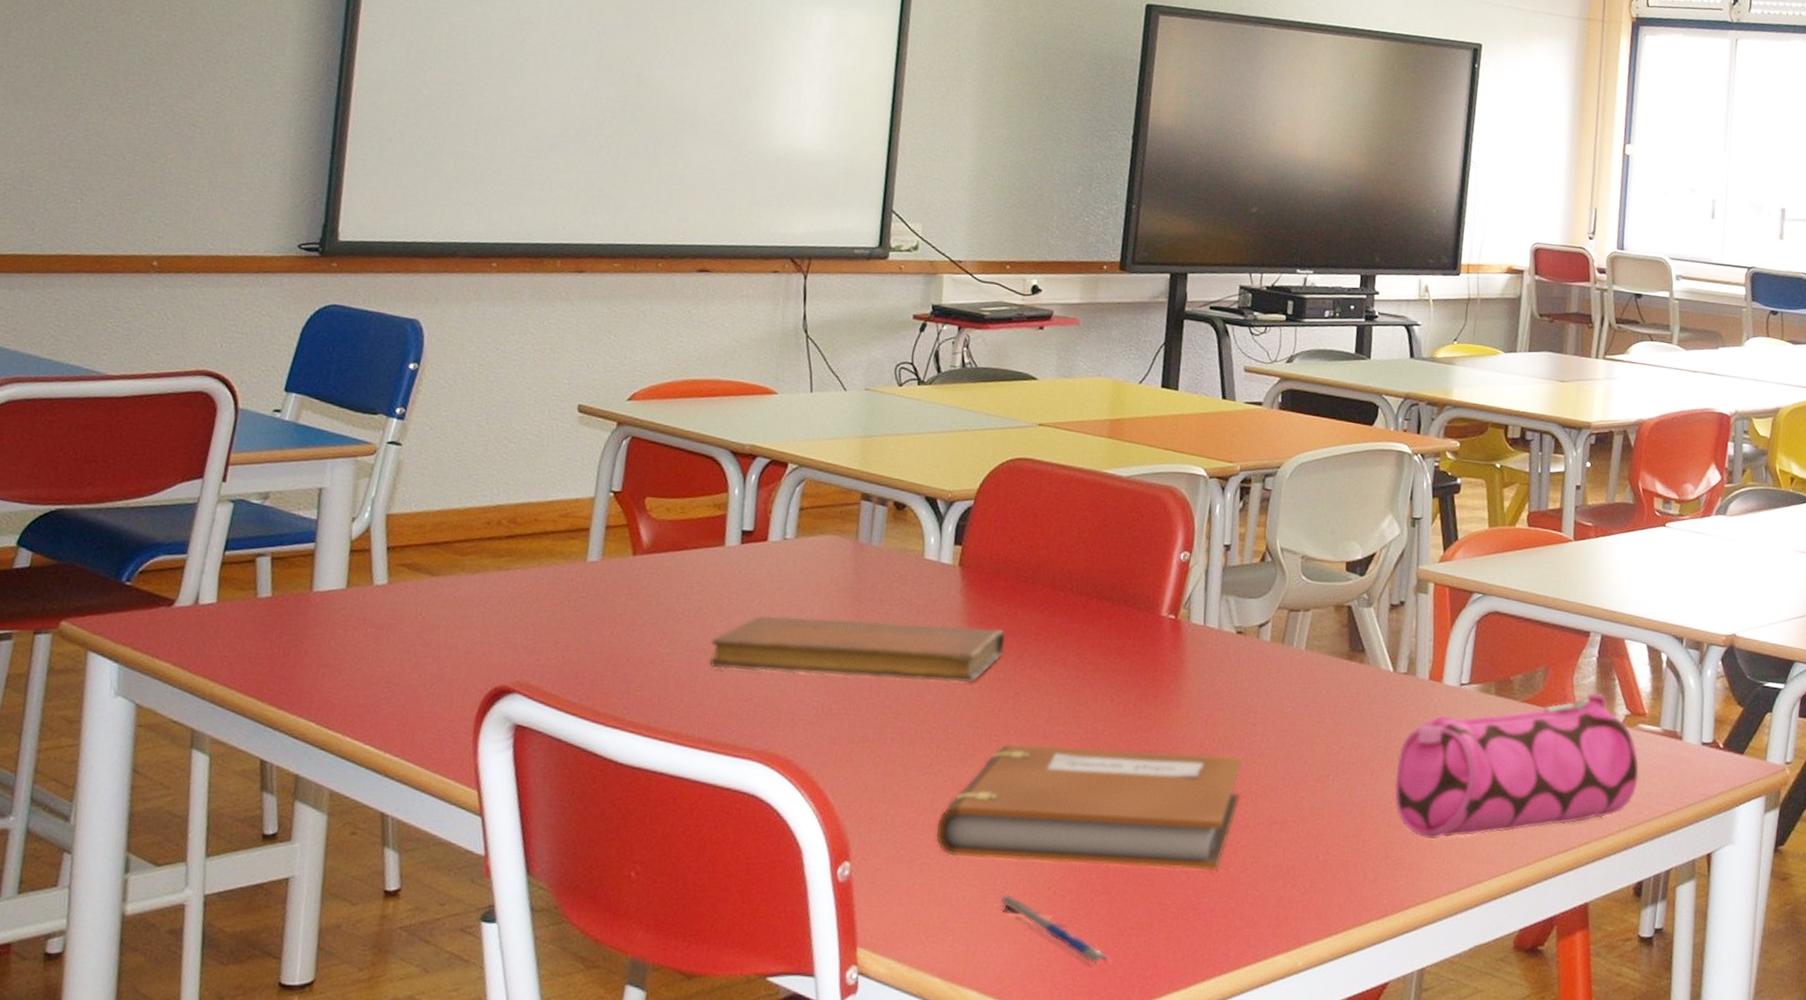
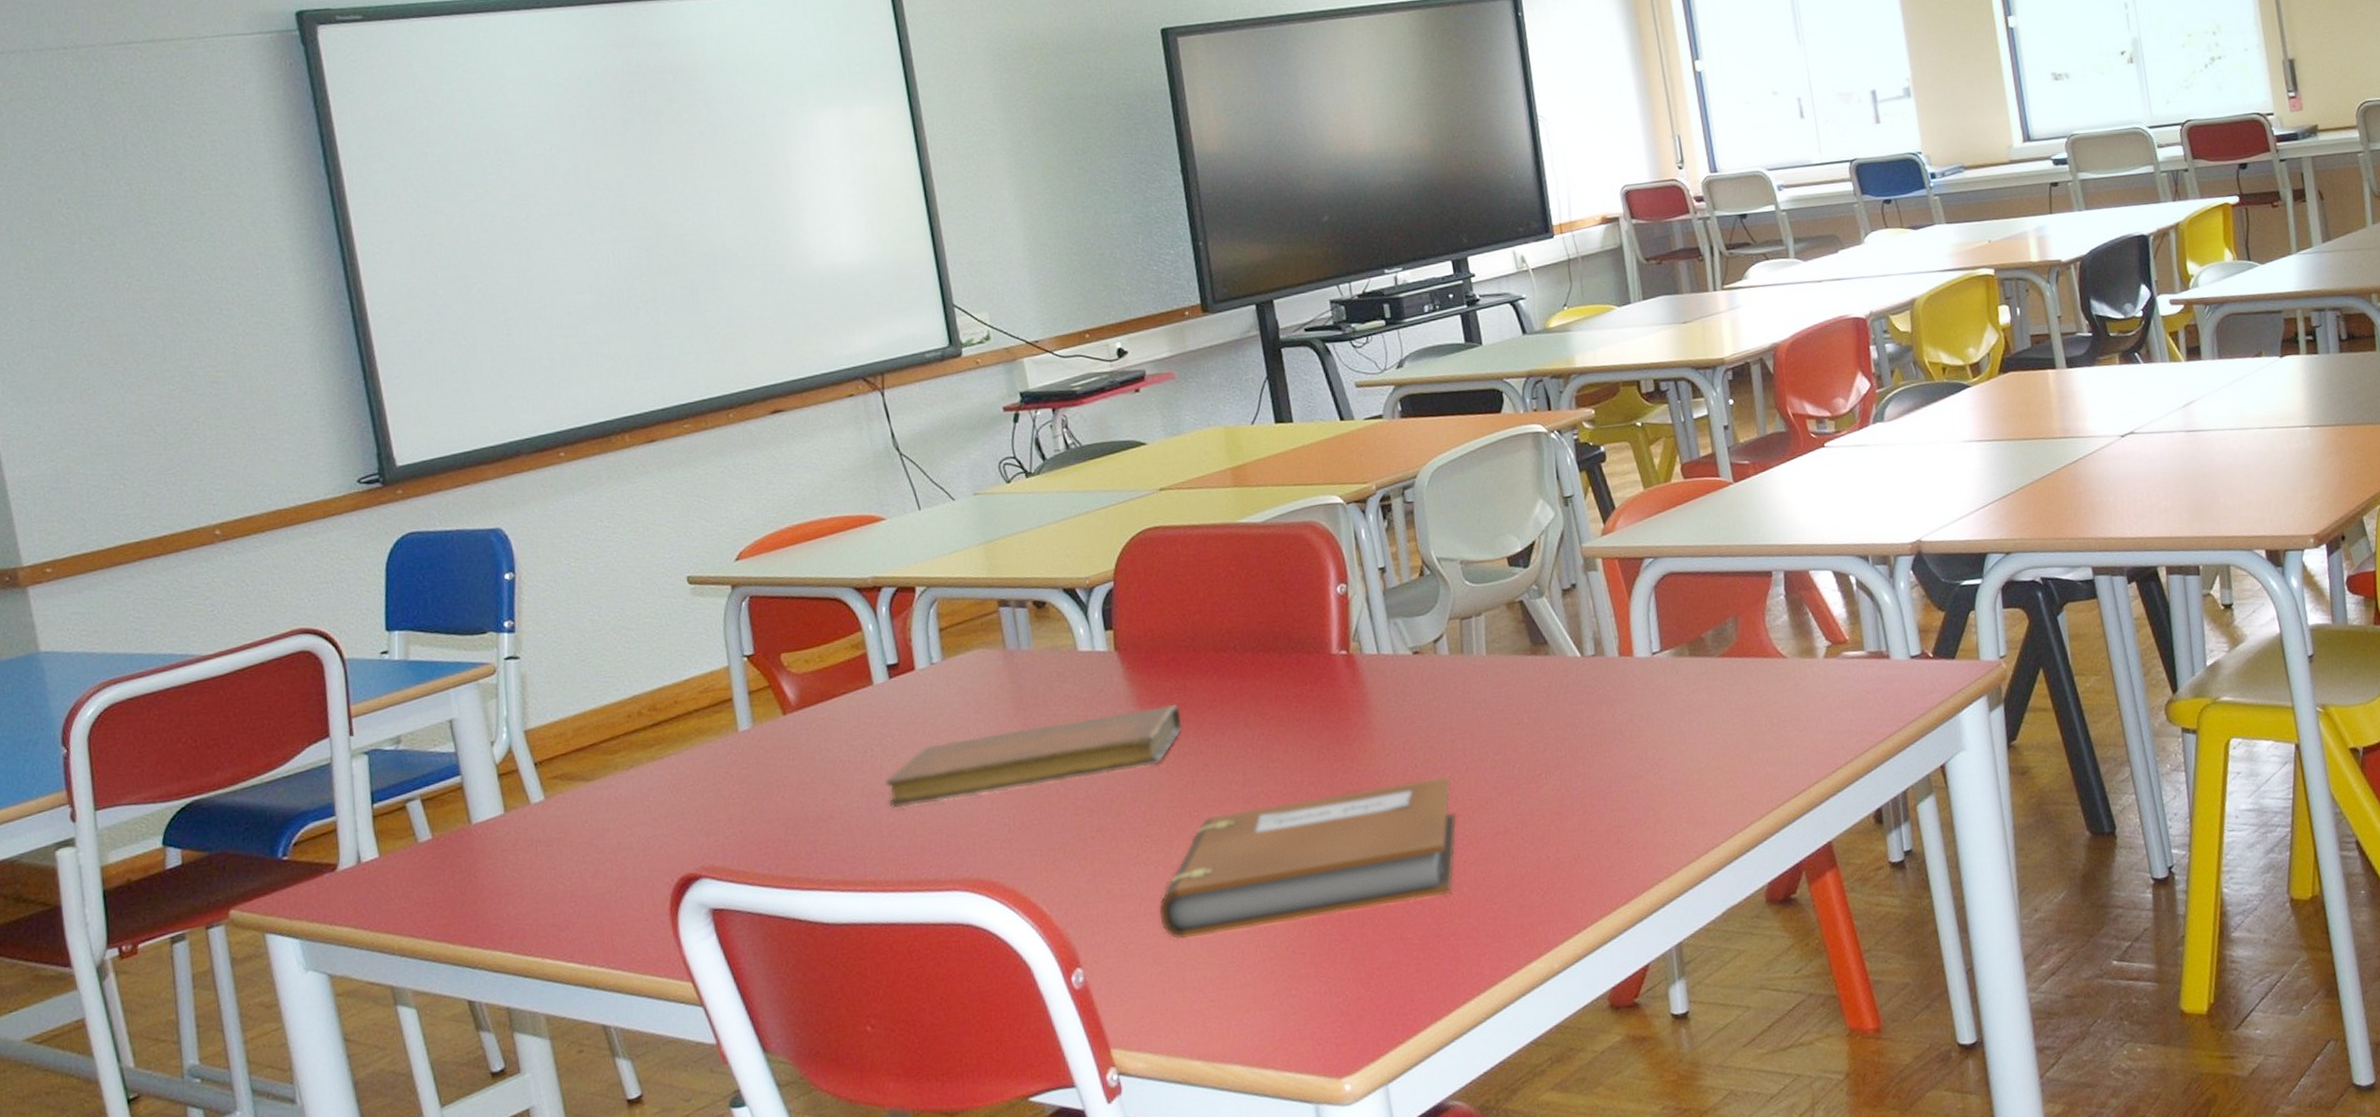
pen: present [996,894,1114,965] -> none [1238,963,1369,1014]
pencil case: present [1394,692,1639,839] -> none [1606,630,1855,815]

